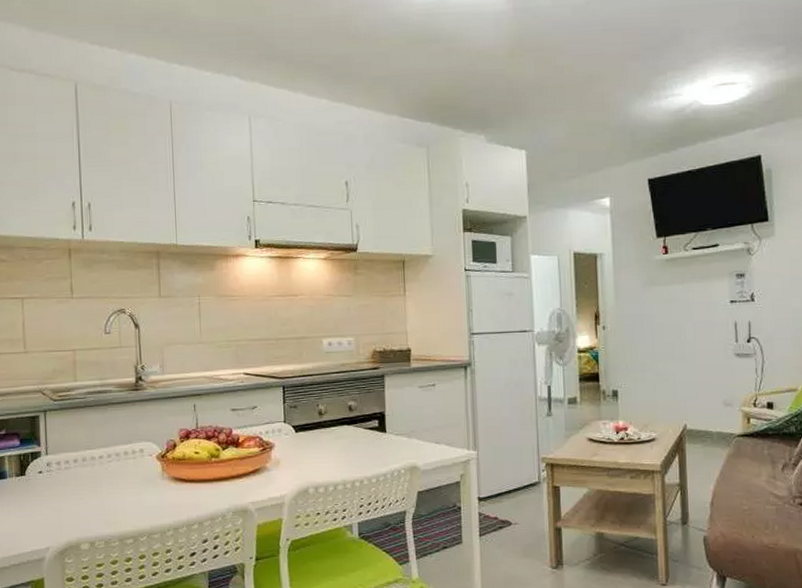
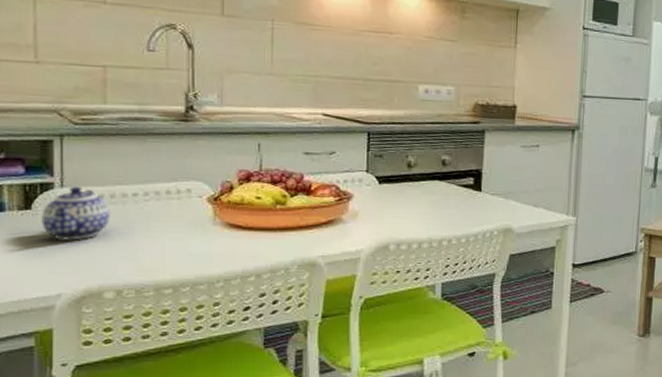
teapot: none [32,453,84,500] -> present [41,186,112,240]

